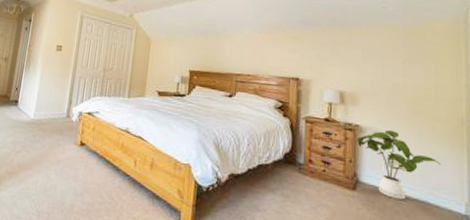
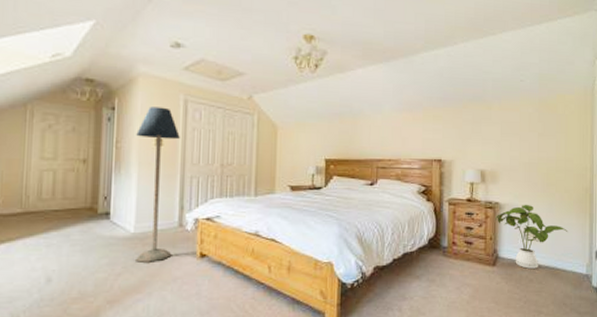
floor lamp: none [32,20,75,145] -> present [136,107,180,262]

